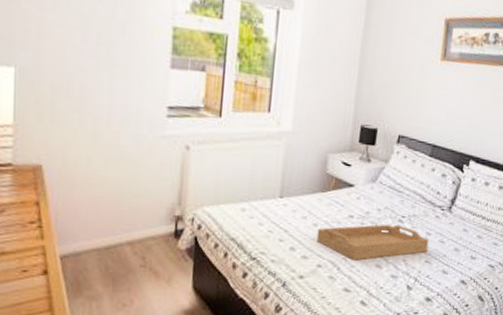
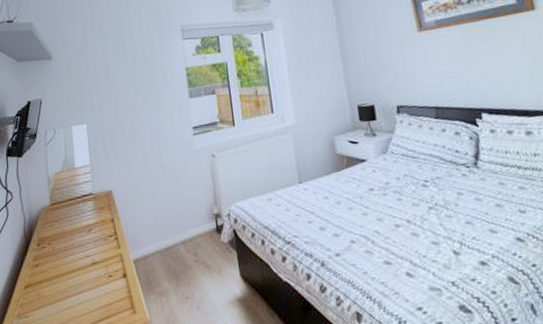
serving tray: present [316,224,430,260] -> none [341,189,465,232]

